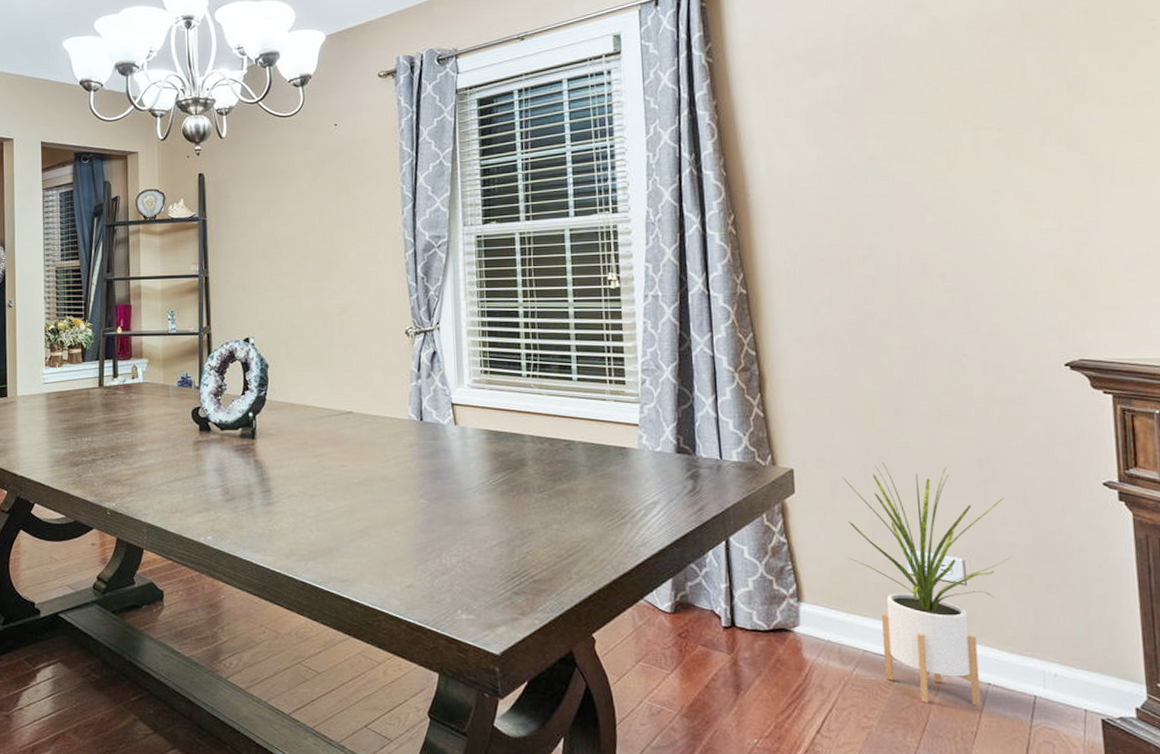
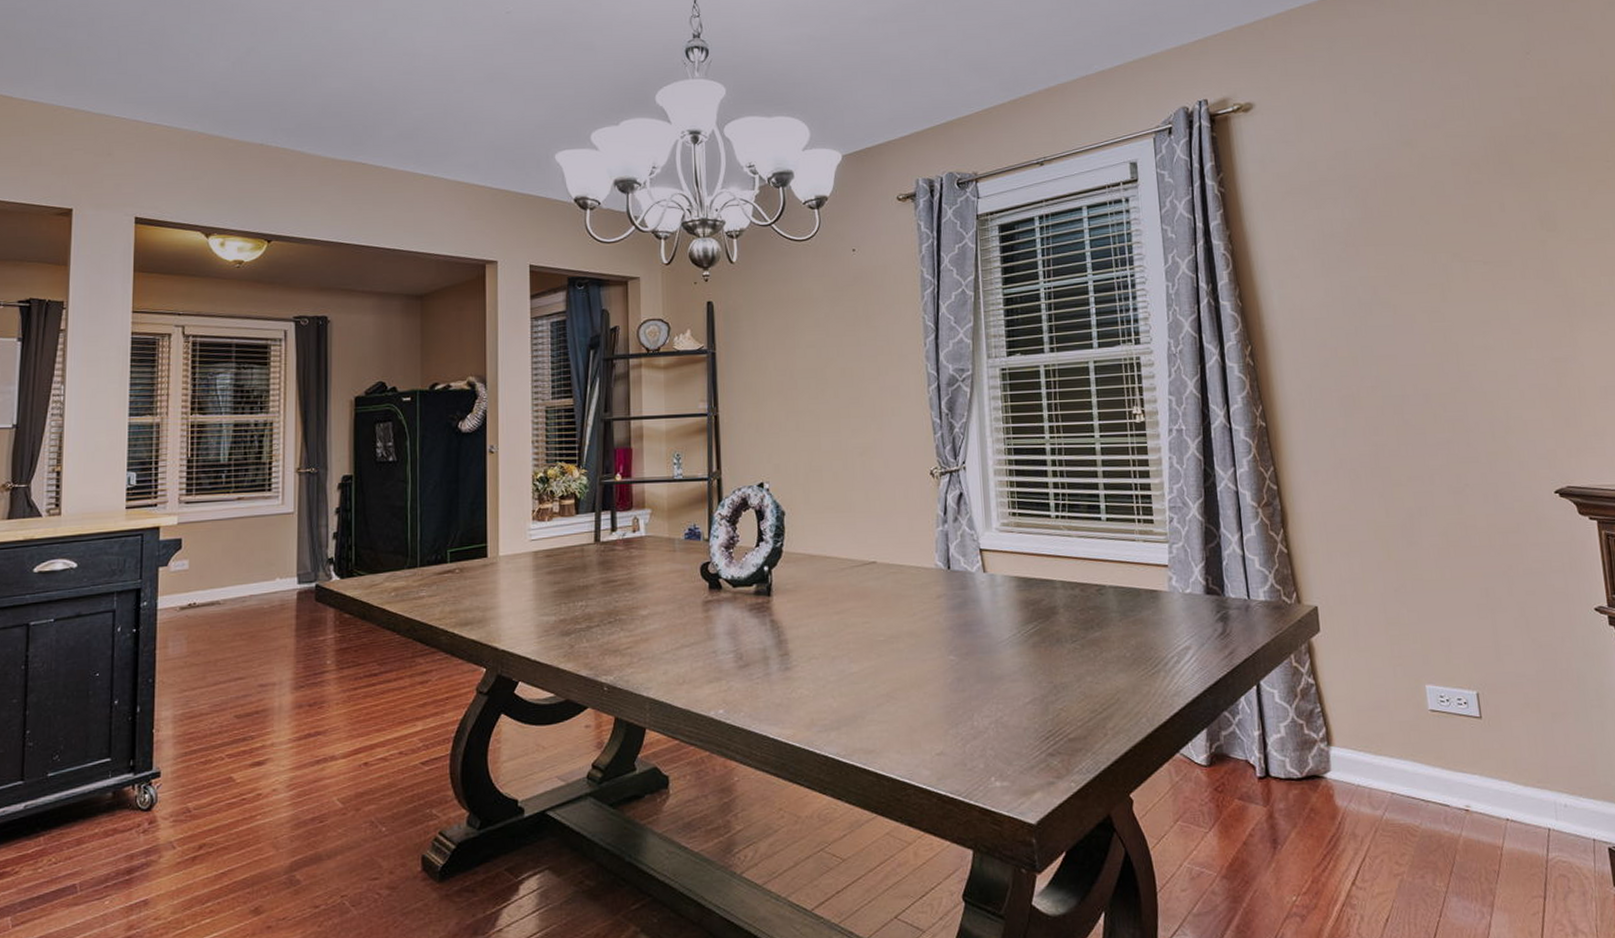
house plant: present [843,462,1013,707] -> none [1364,596,1521,844]

